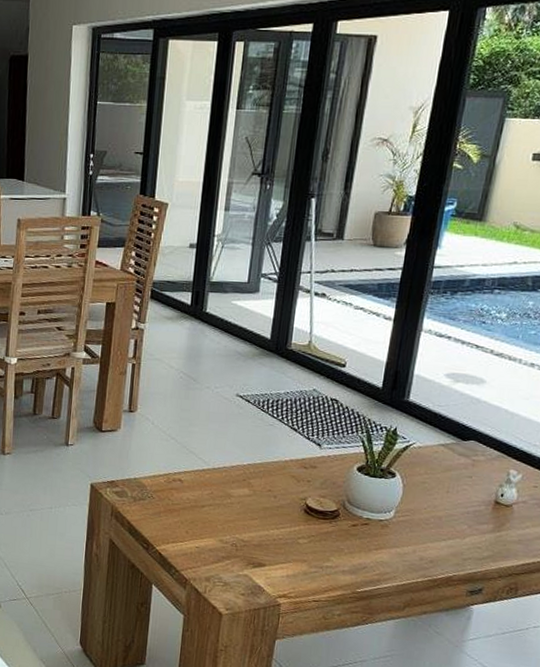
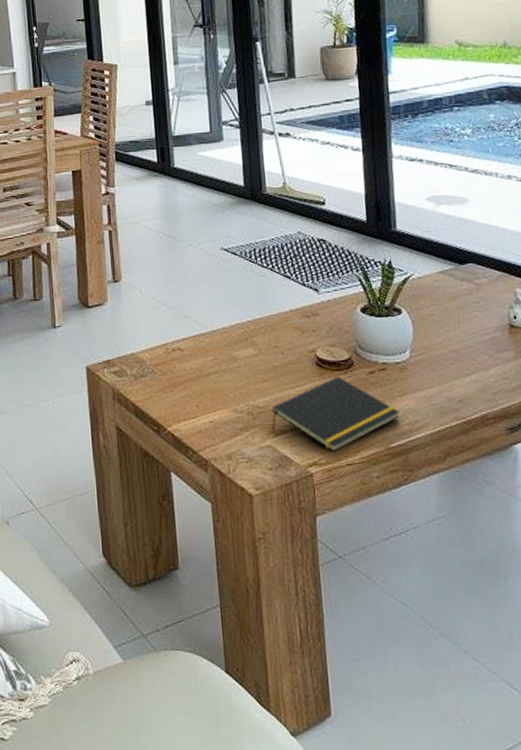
notepad: none [252,524,372,589] -> present [272,377,400,452]

